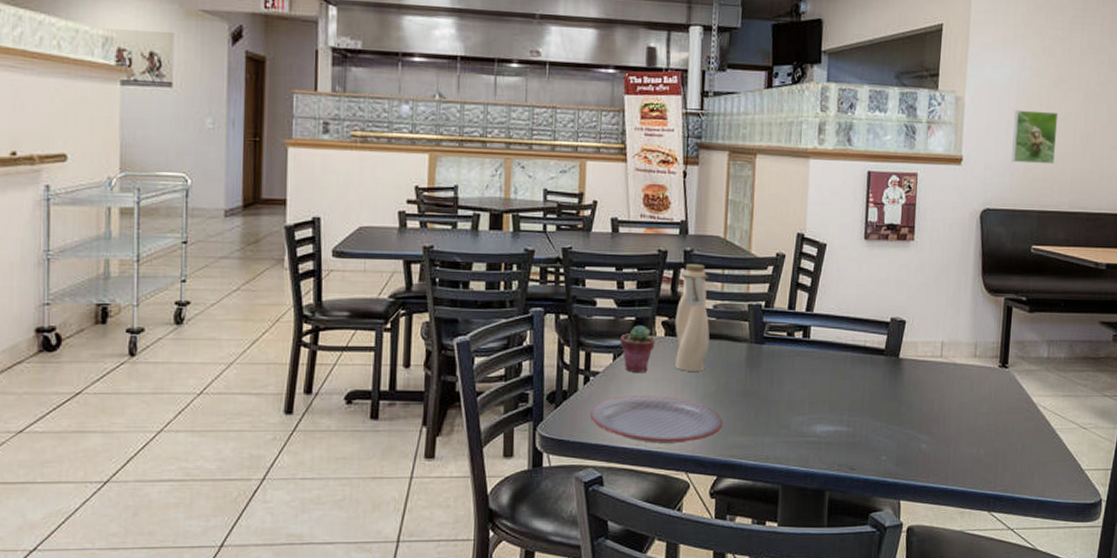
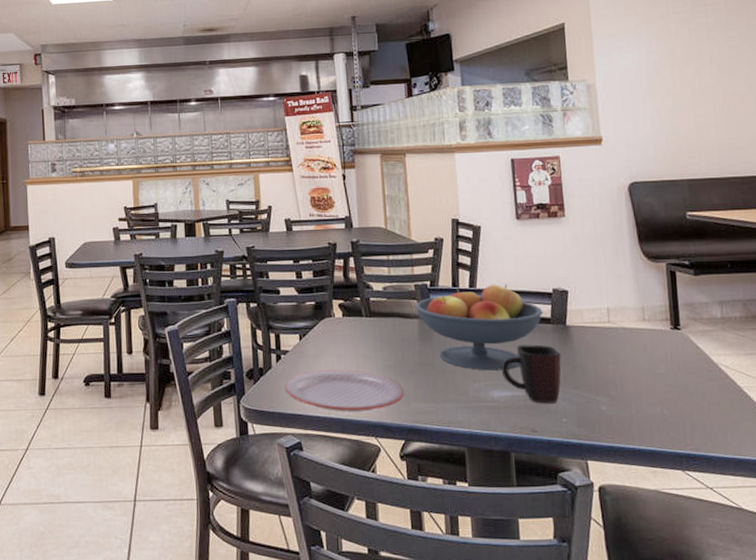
potted succulent: present [620,325,655,372] -> none [304,308,335,350]
water bottle: present [675,264,710,371] -> none [350,252,383,347]
fruit bowl: none [746,310,878,403] -> present [415,284,543,371]
mug: none [827,377,889,440] -> present [501,345,561,404]
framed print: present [1010,110,1058,165] -> none [648,87,697,138]

